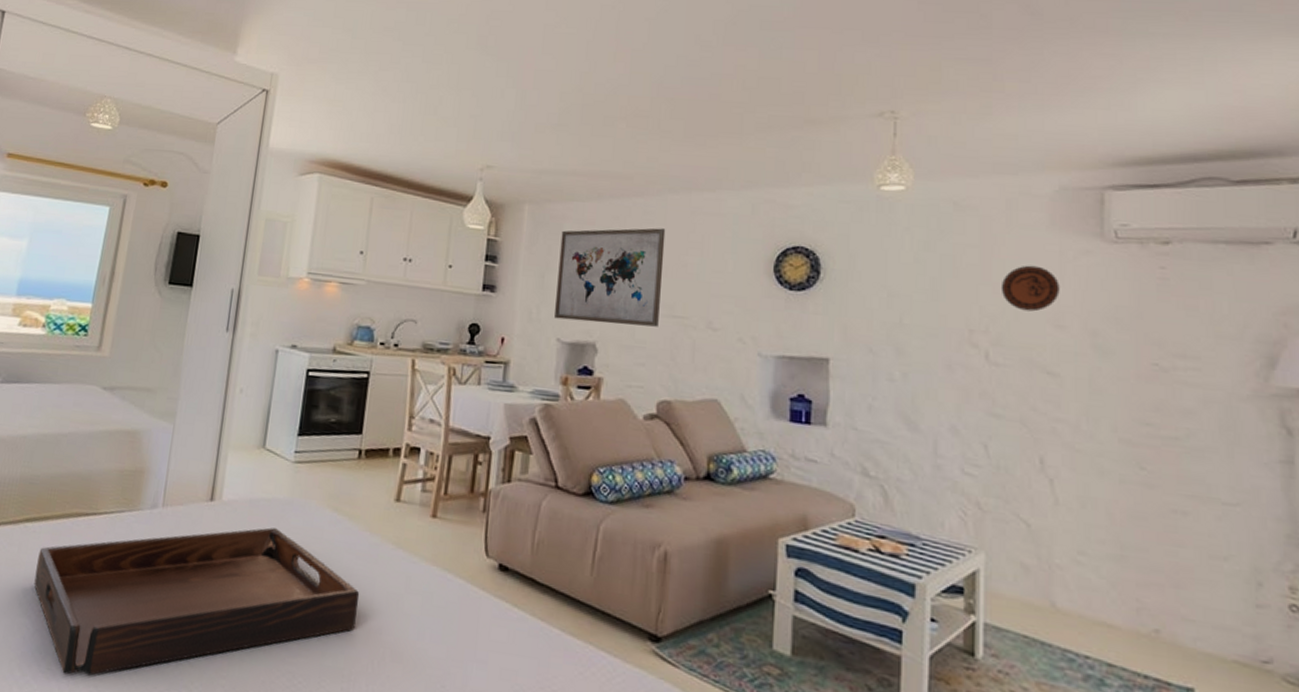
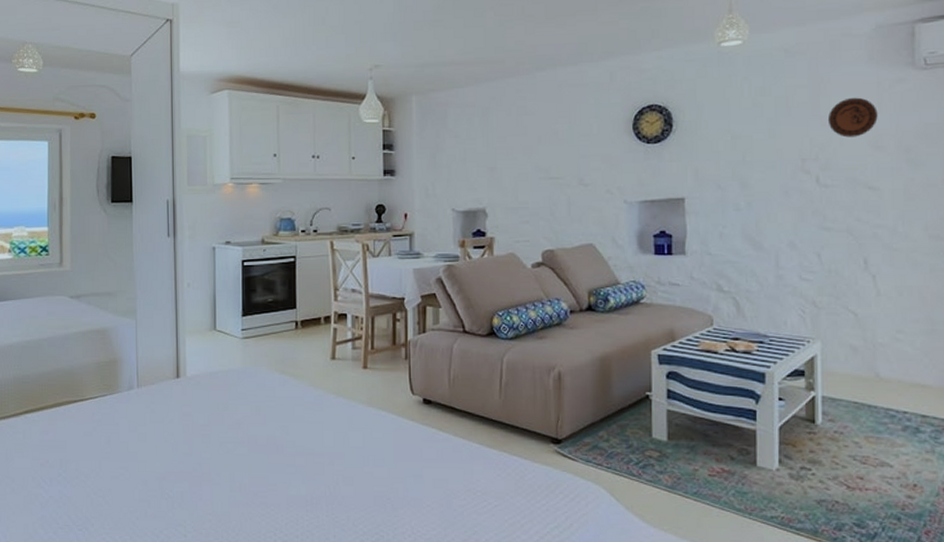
serving tray: present [34,527,360,676] -> none [41,393,312,528]
wall art: present [555,228,666,327] -> none [447,103,538,192]

